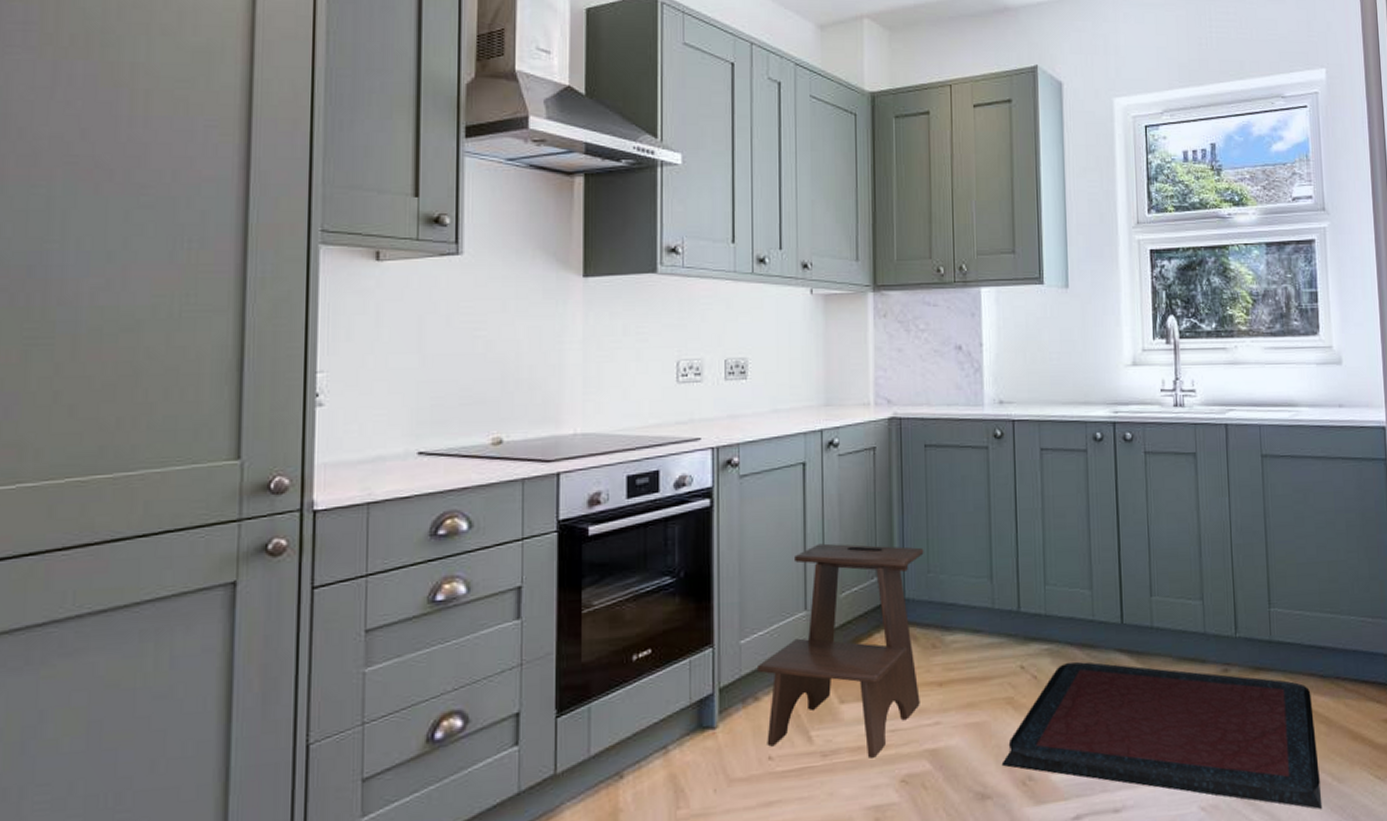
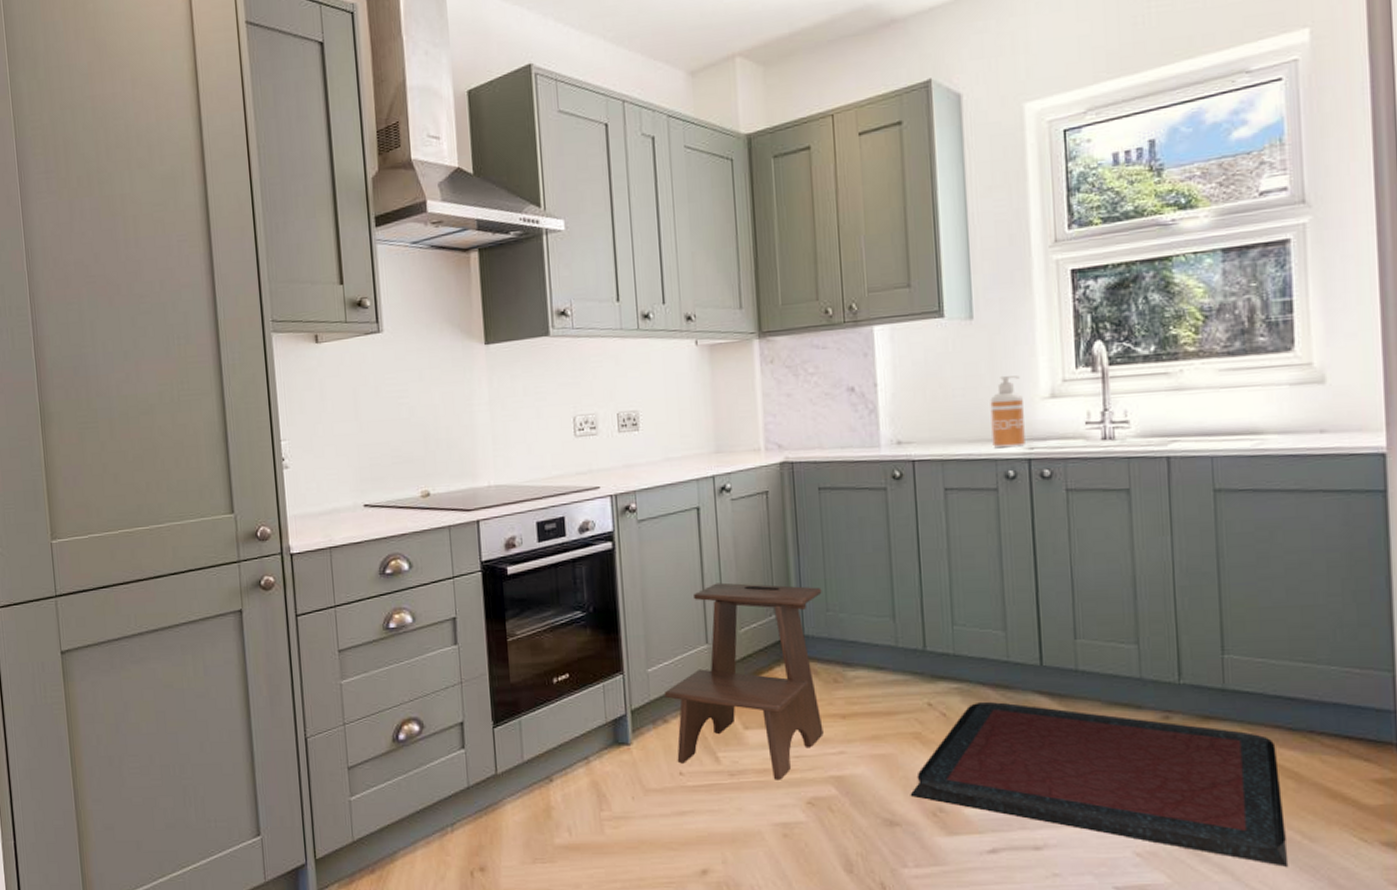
soap dispenser: none [1081,343,1111,411] -> present [990,375,1025,448]

